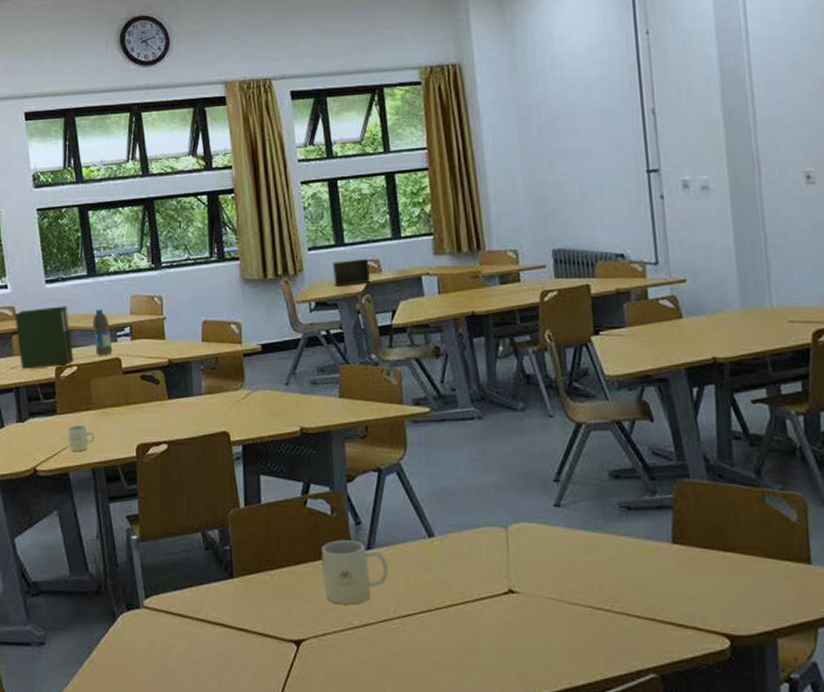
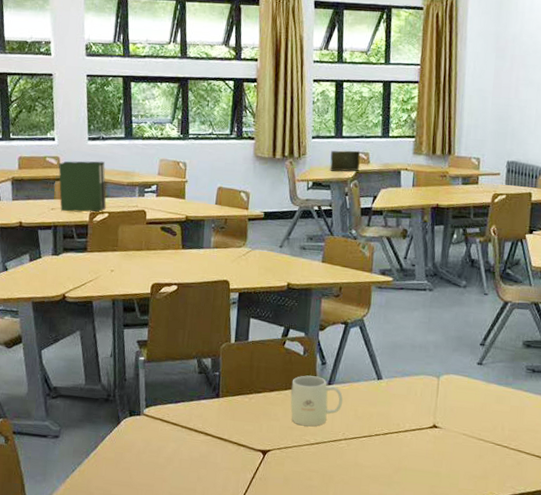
mug: present [68,426,94,452] -> none [95,263,117,285]
water bottle: present [93,308,113,356] -> none [125,167,140,208]

